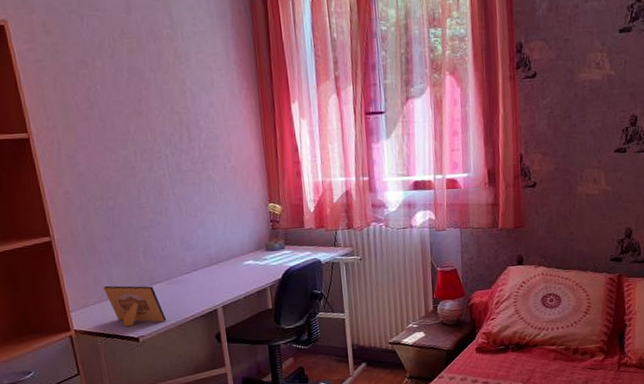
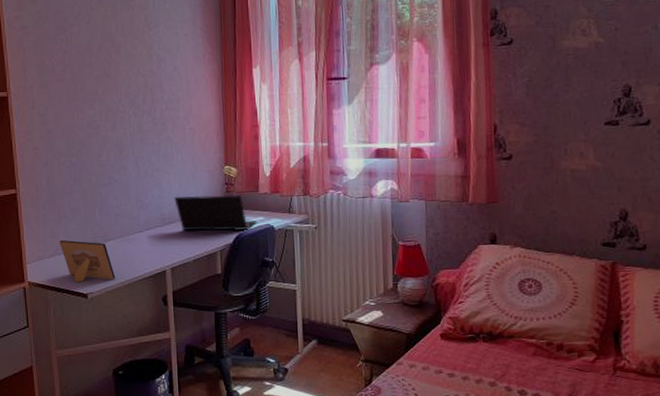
laptop: none [220,231,304,269] -> present [174,194,257,232]

